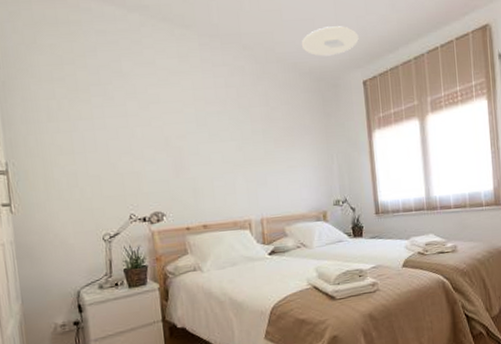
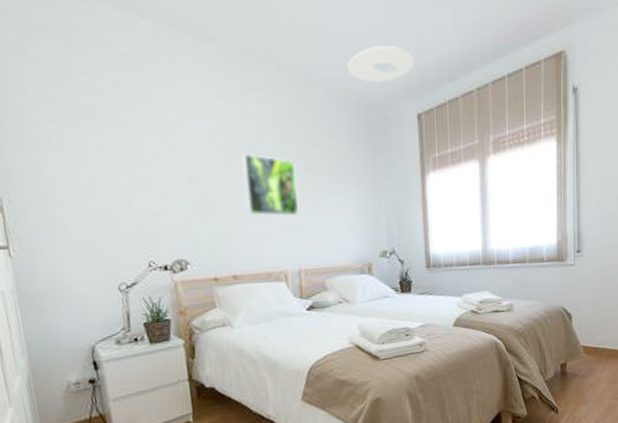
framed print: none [212,119,261,172] -> present [242,153,299,216]

